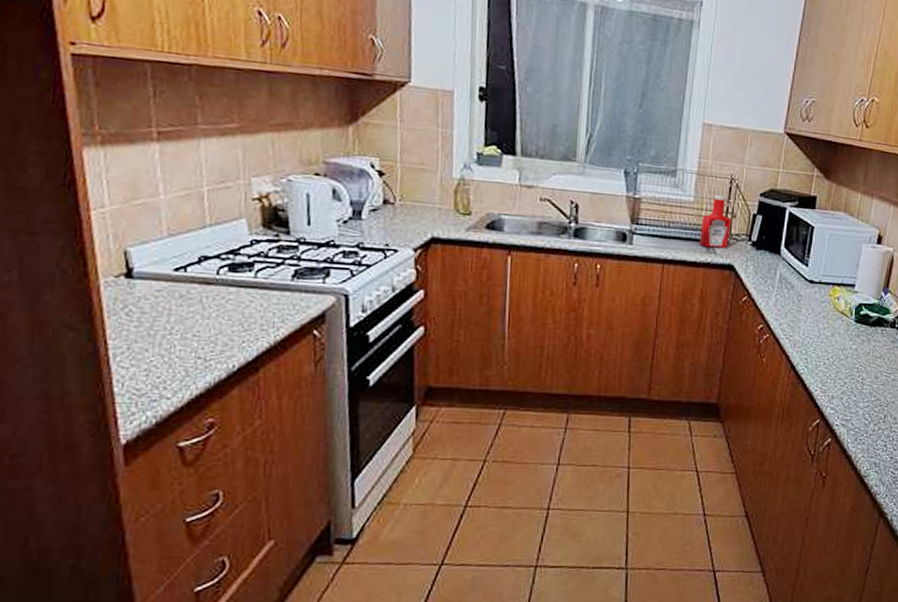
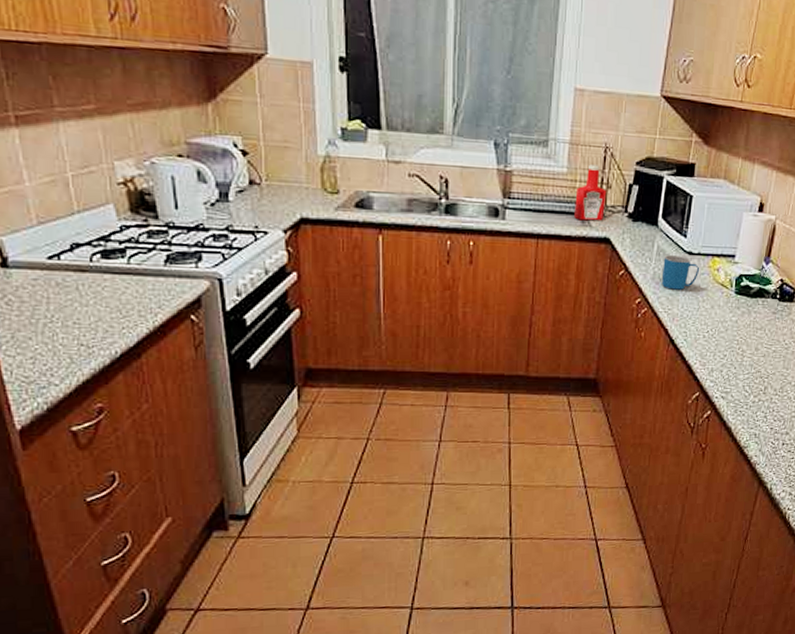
mug: none [783,283,820,317] -> present [661,255,699,290]

